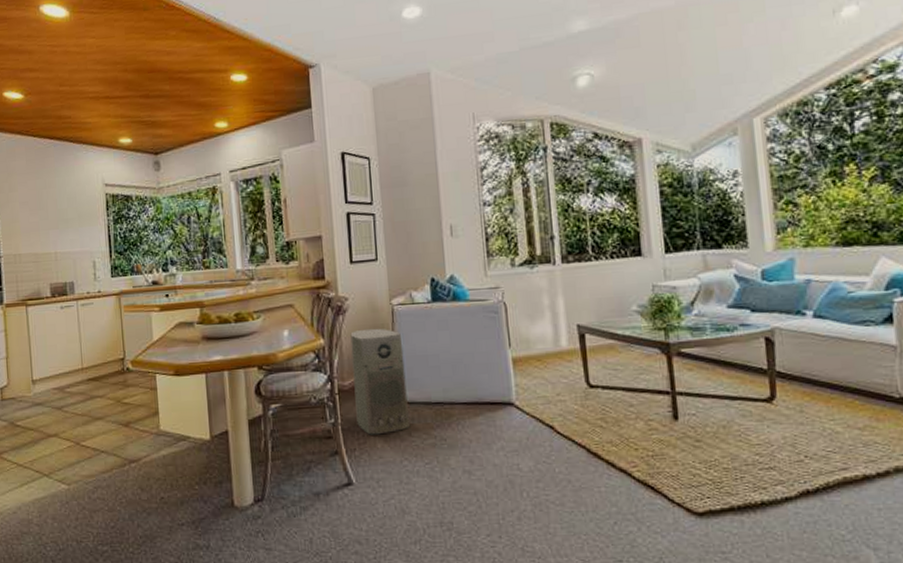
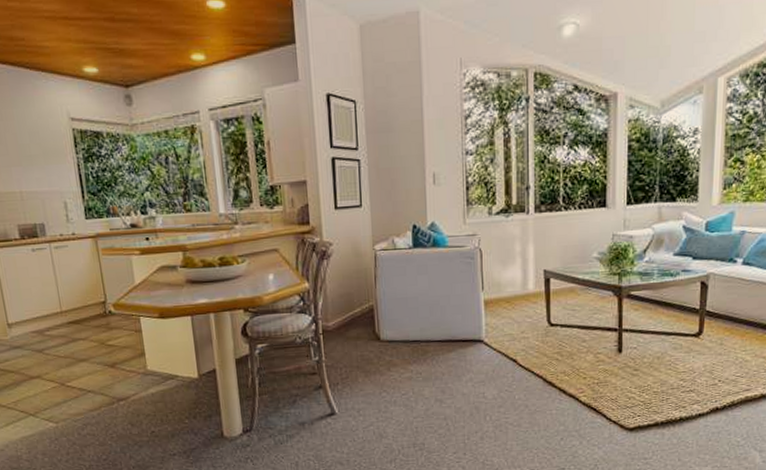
air purifier: present [350,328,410,435] -> none [334,272,389,371]

